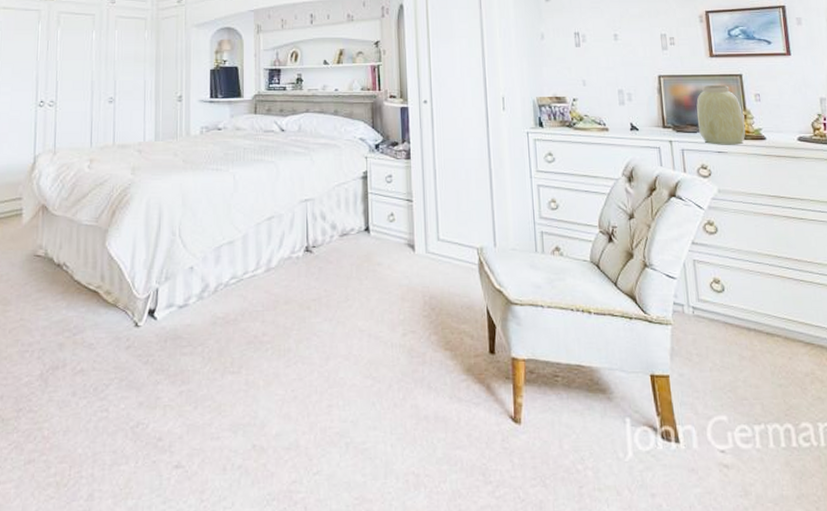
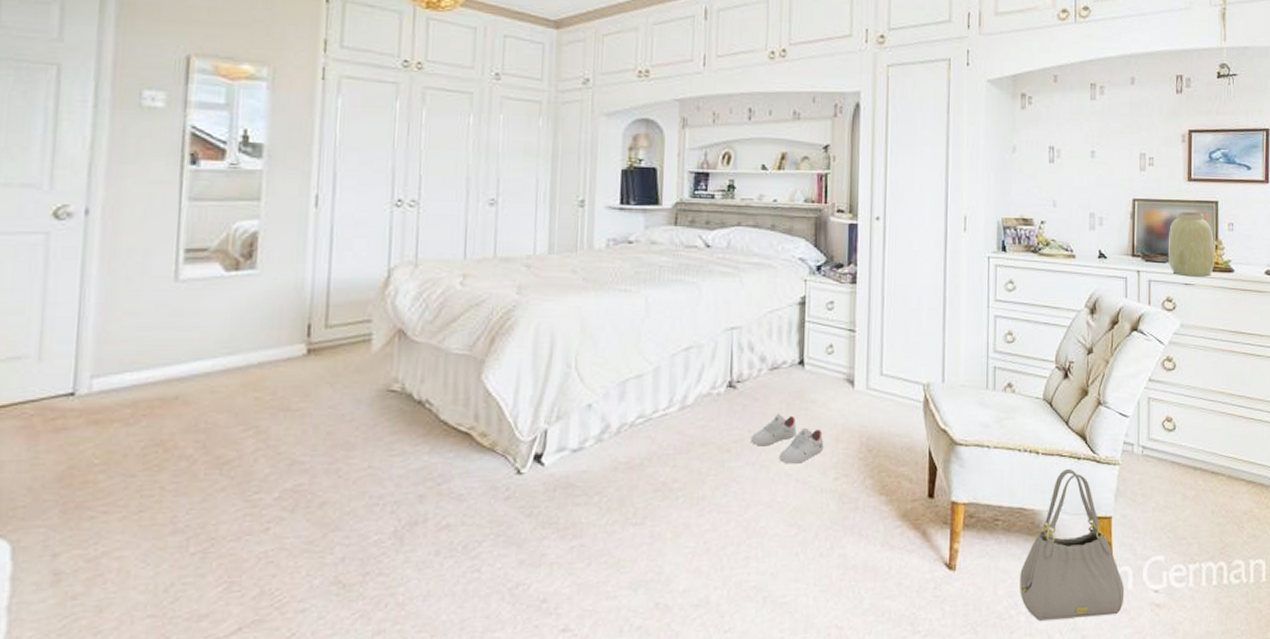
shoe: none [326,275,391,321] -> present [750,414,824,464]
handbag: none [583,329,691,476] -> present [1020,469,1125,621]

